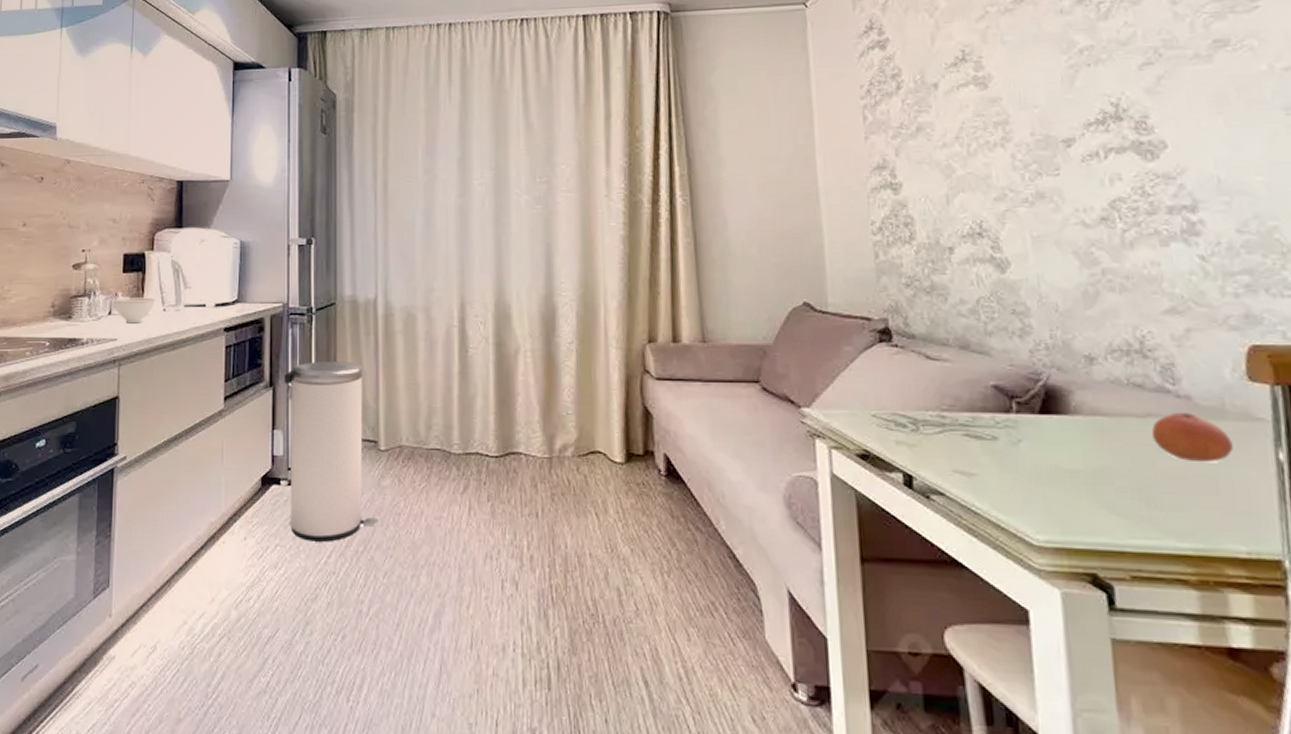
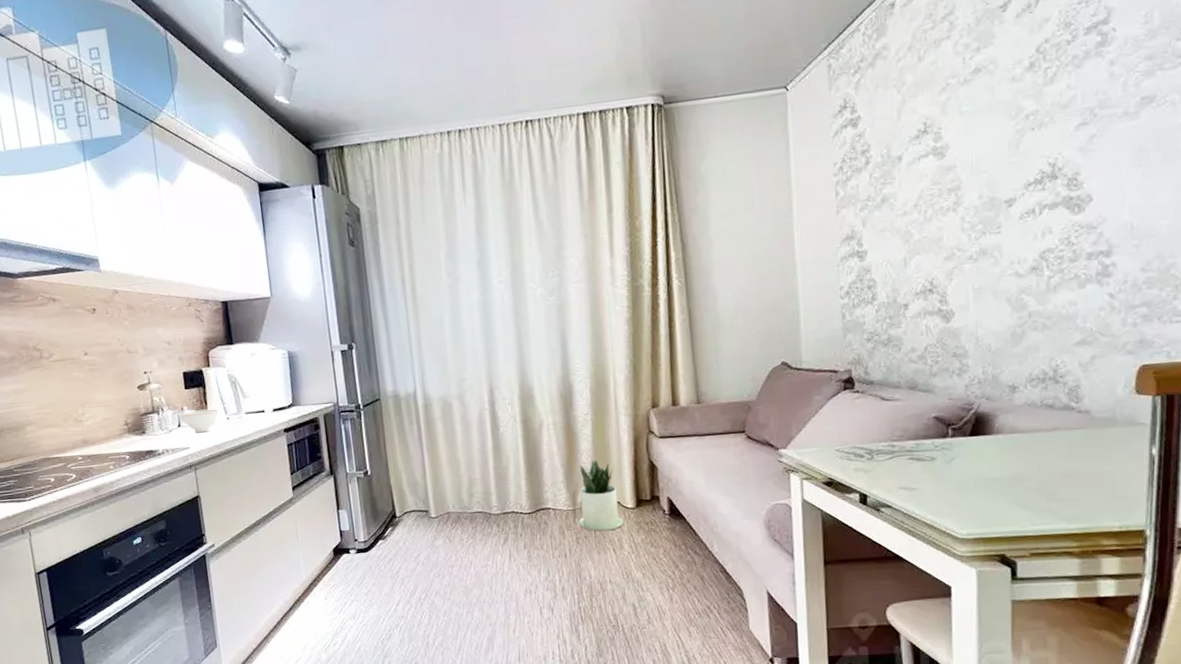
pedal bin: present [284,360,379,542] -> none [342,447,436,595]
planter: none [554,398,610,489] -> present [578,459,624,532]
fruit: present [1152,412,1234,463] -> none [1057,423,1118,463]

